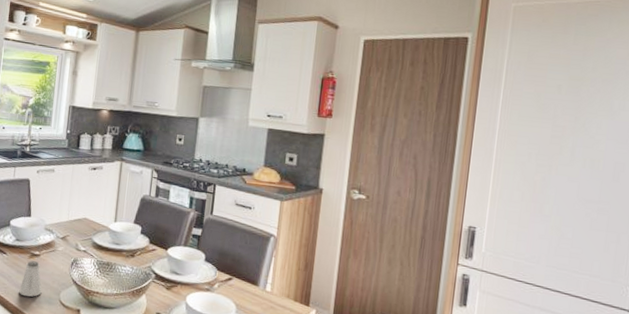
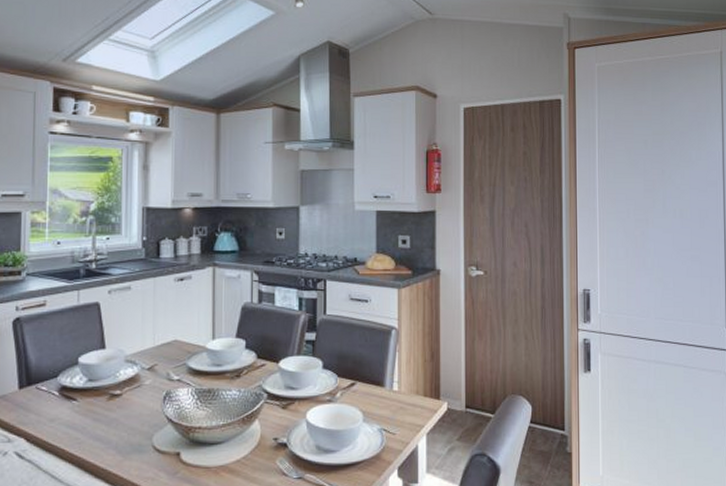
saltshaker: present [19,260,42,297] -> none [98,403,129,450]

